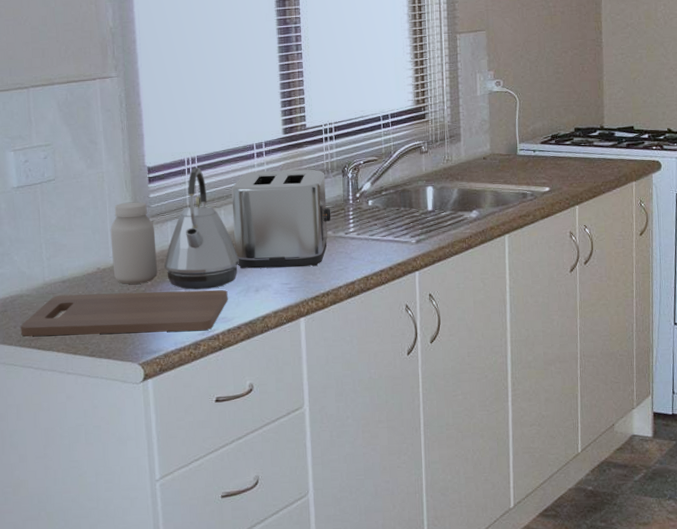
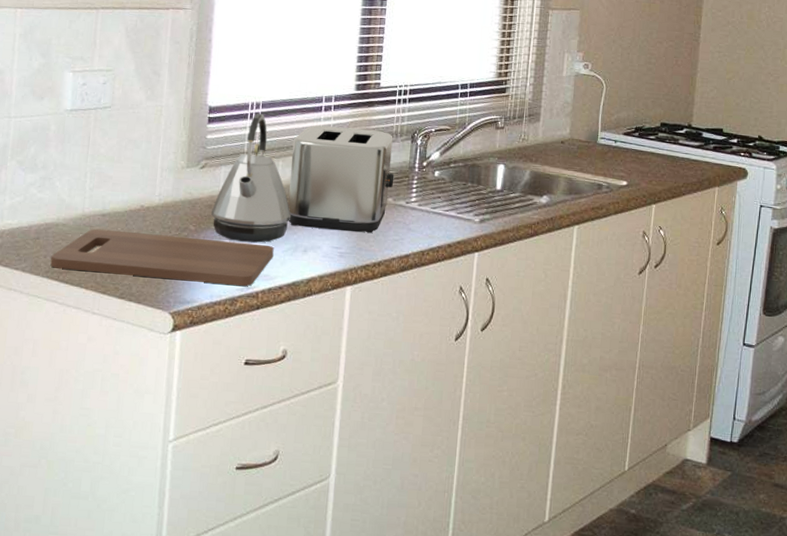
jar: present [110,202,158,284] -> none [157,140,207,228]

